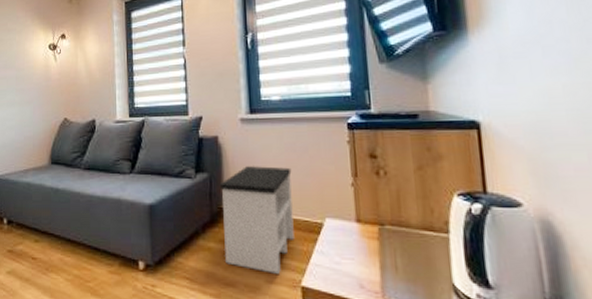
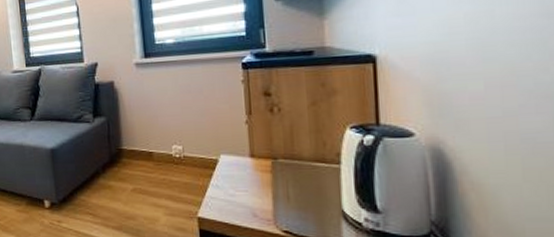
side table: present [219,166,294,274] -> none [117,108,191,207]

